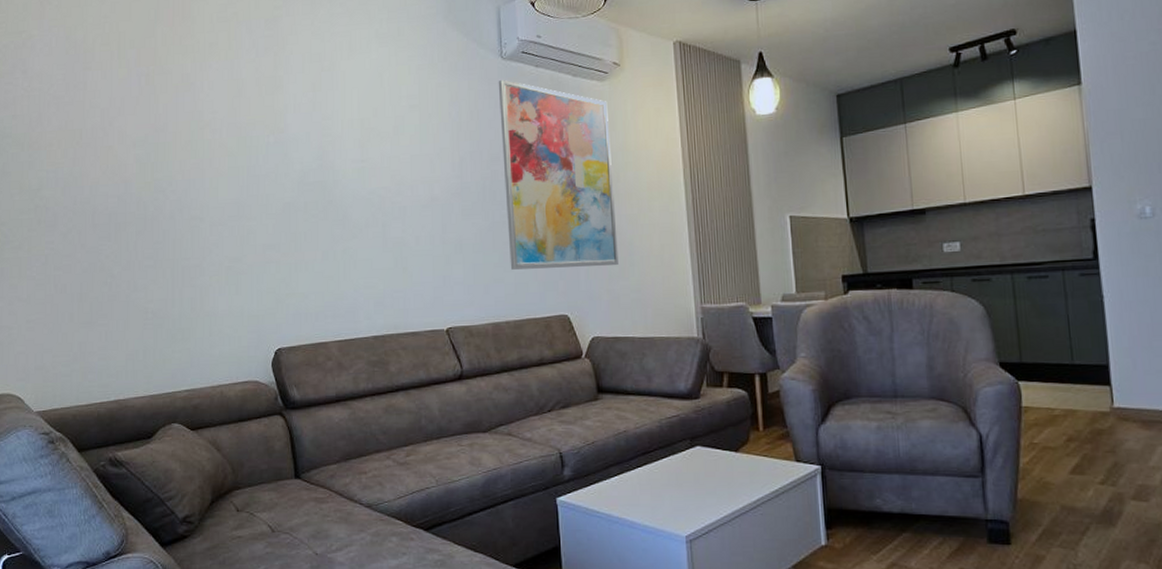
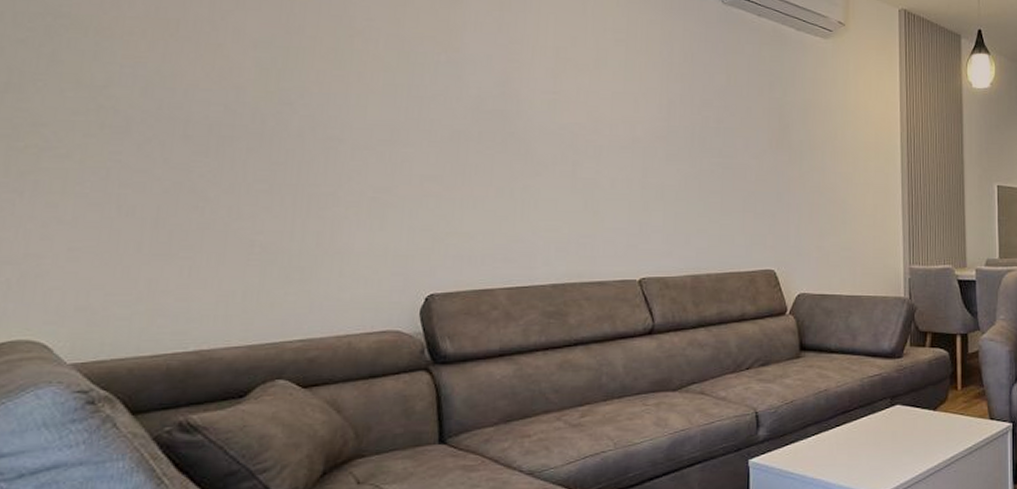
wall art: present [498,79,618,270] -> none [716,24,831,222]

